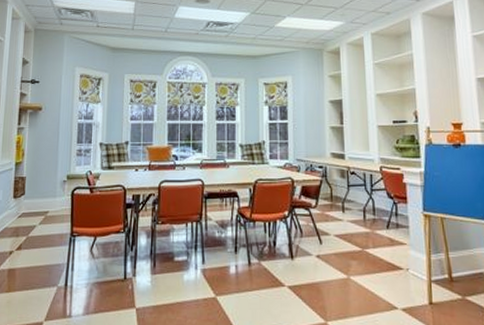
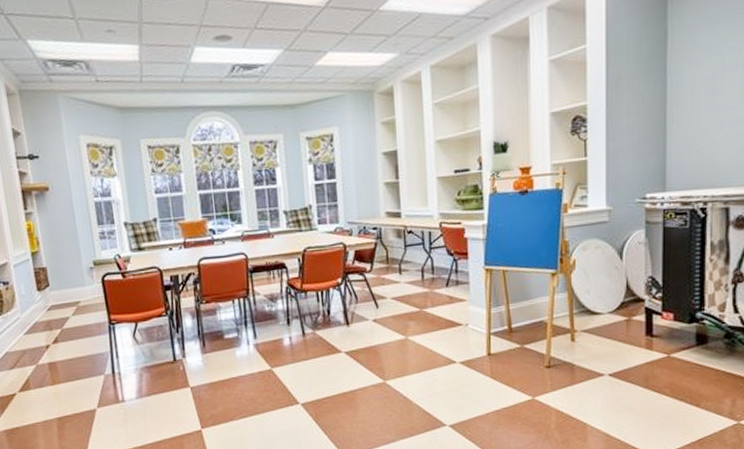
planter: none [425,98,447,126] -> present [490,140,514,174]

